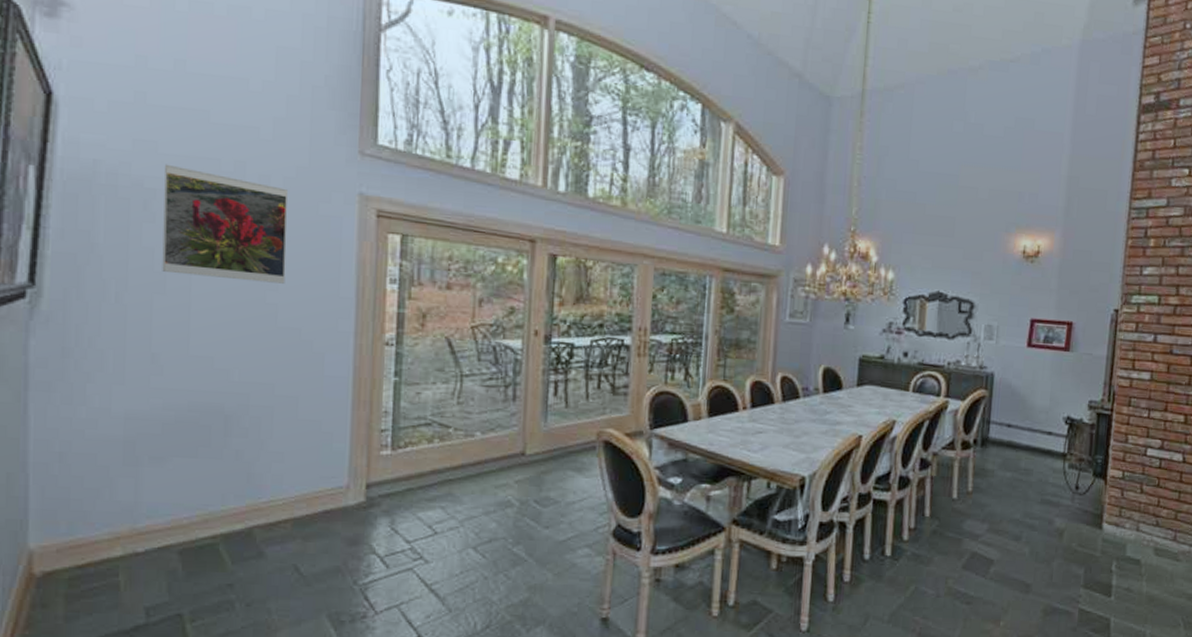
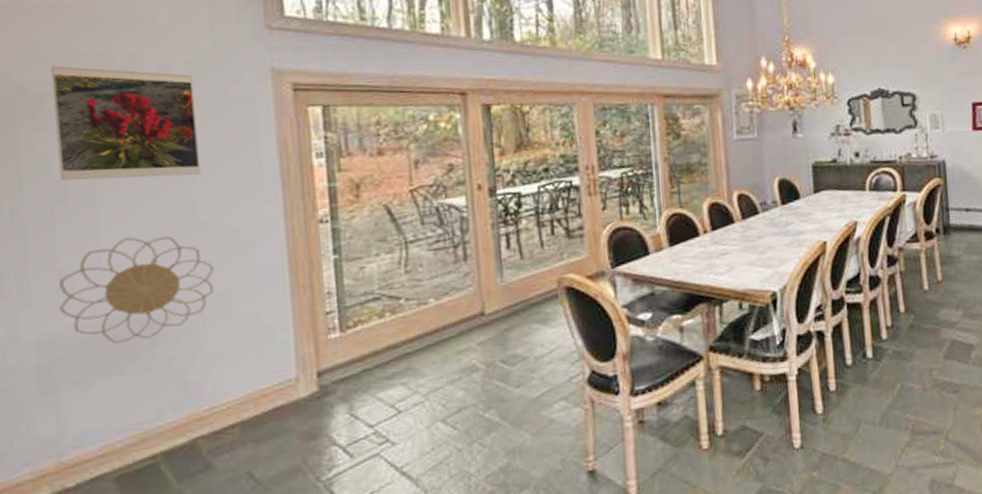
decorative wall piece: none [148,332,286,429] -> present [59,236,214,344]

